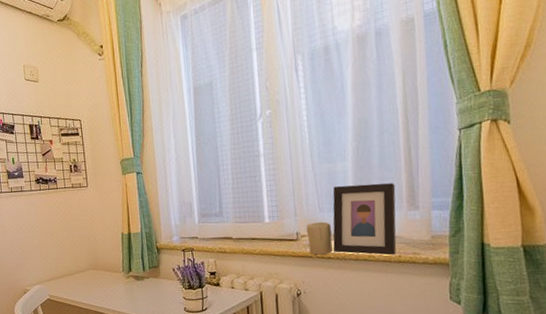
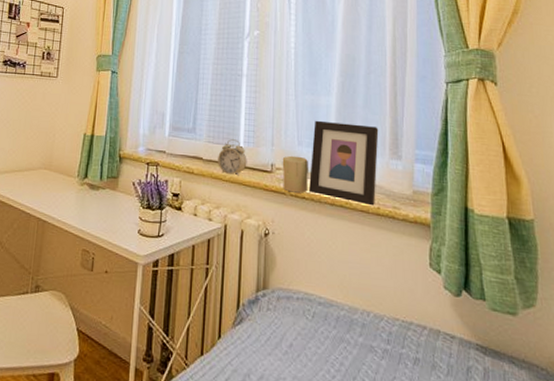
alarm clock: none [246,216,274,249] -> present [218,139,247,177]

